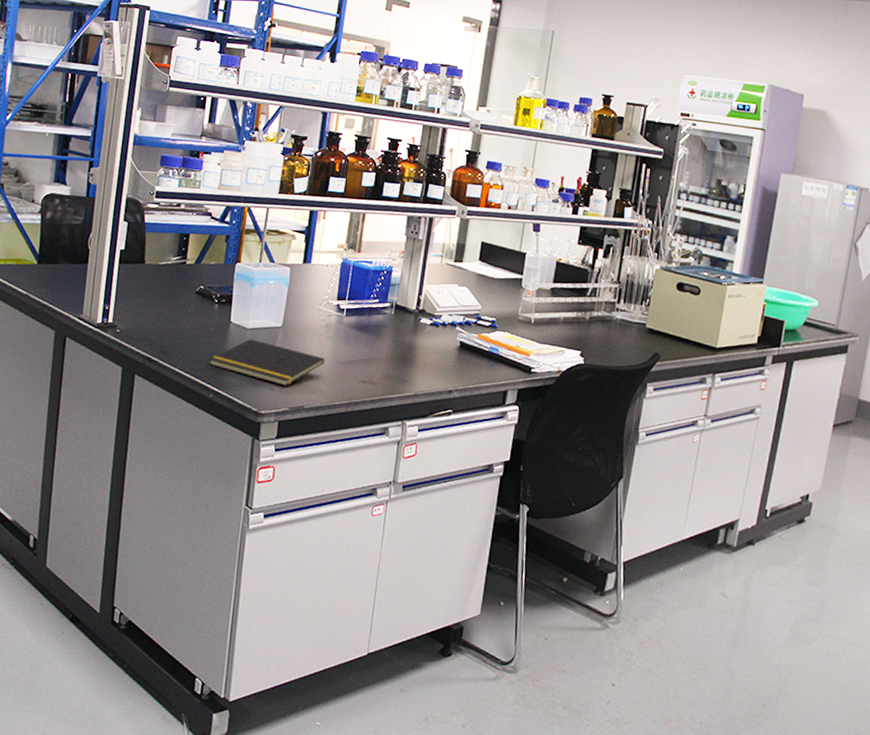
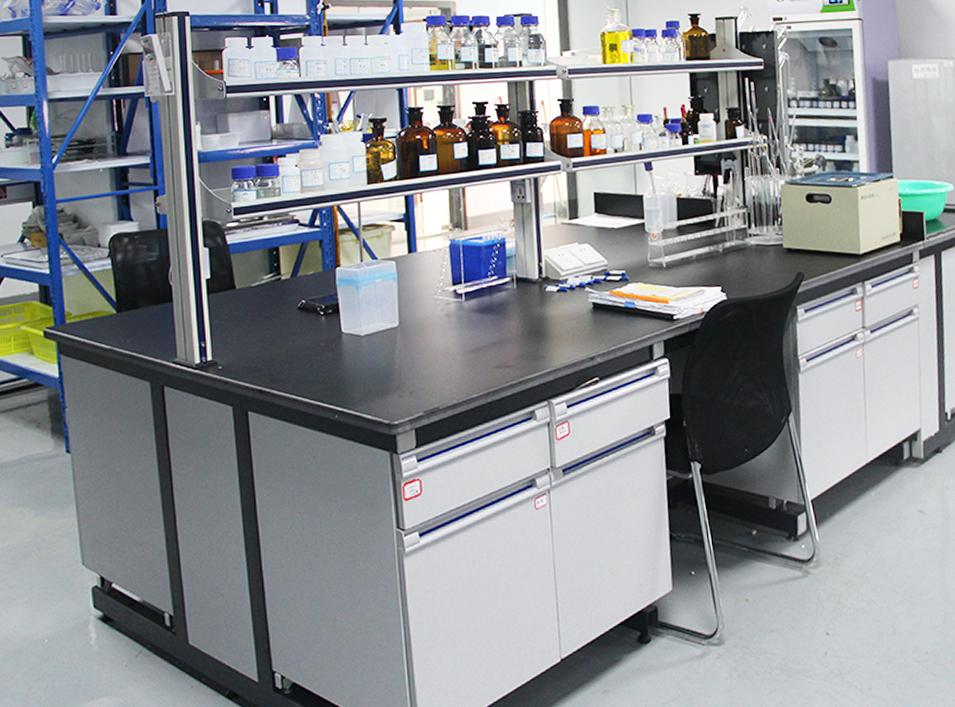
notepad: present [209,338,325,386] -> none [326,346,453,390]

